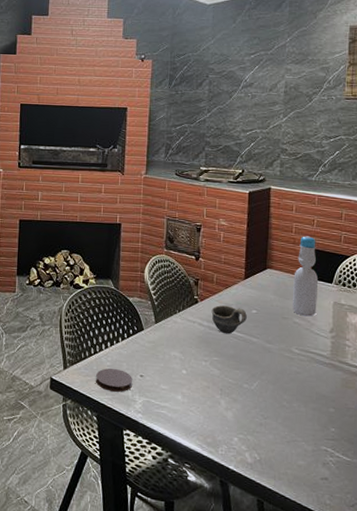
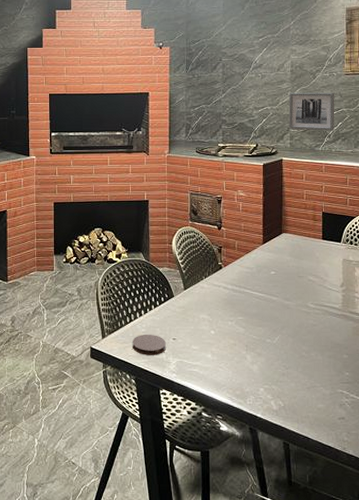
cup: present [211,305,247,334] -> none [234,269,266,295]
wall art: none [279,115,333,160] -> present [288,92,335,131]
bottle: present [293,236,318,317] -> none [306,201,328,274]

